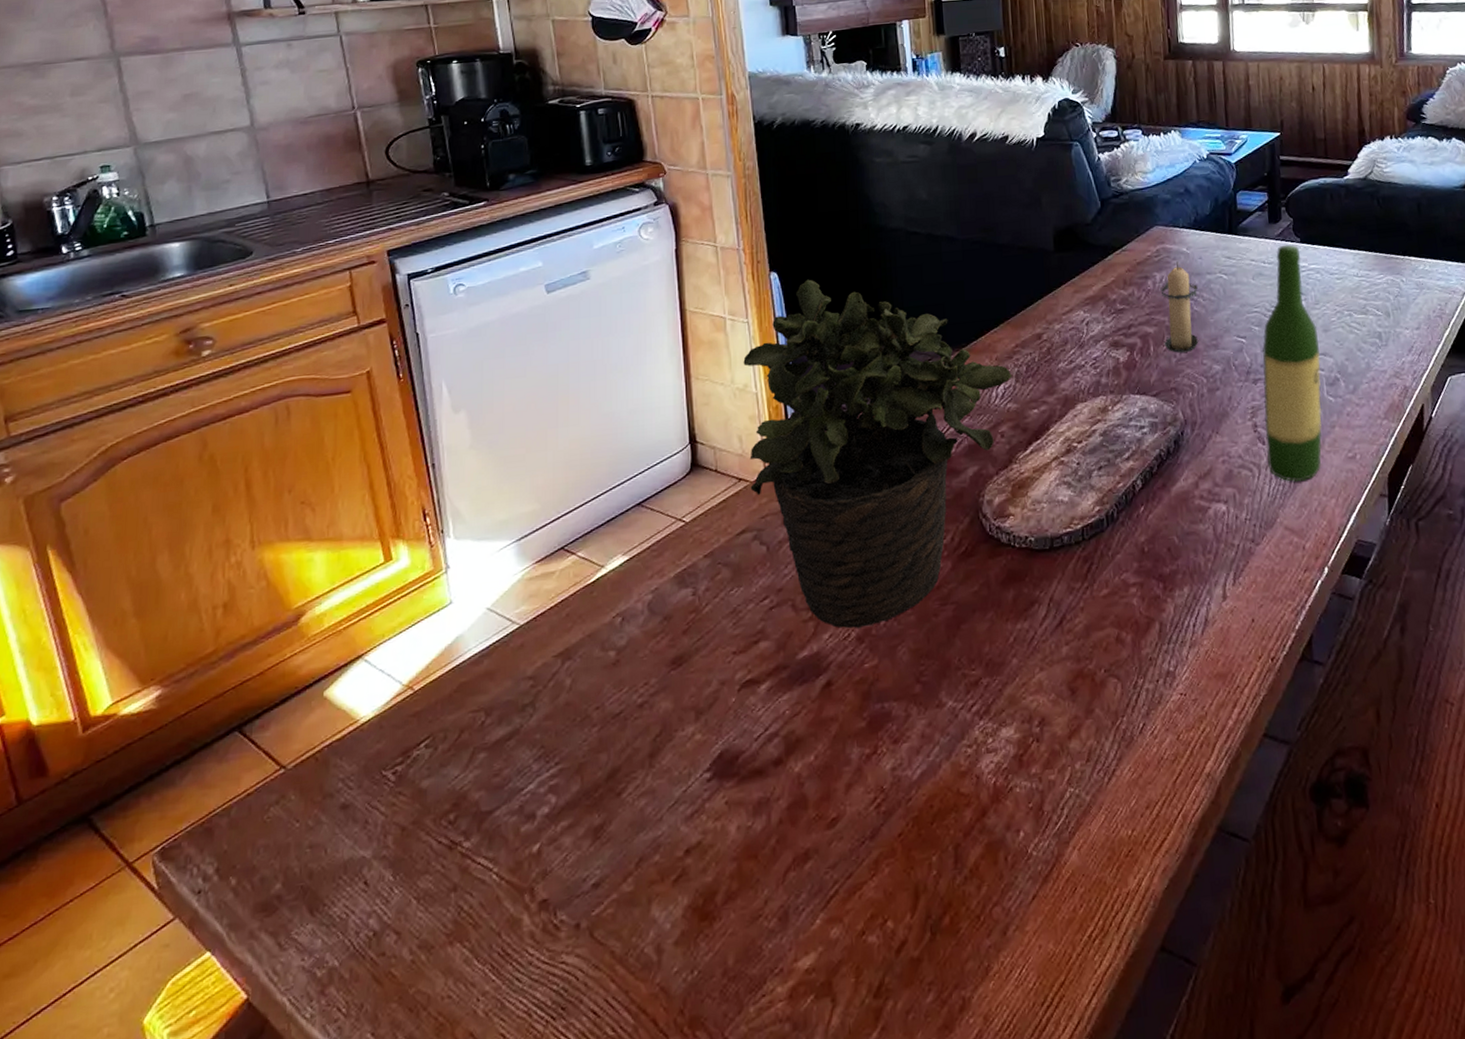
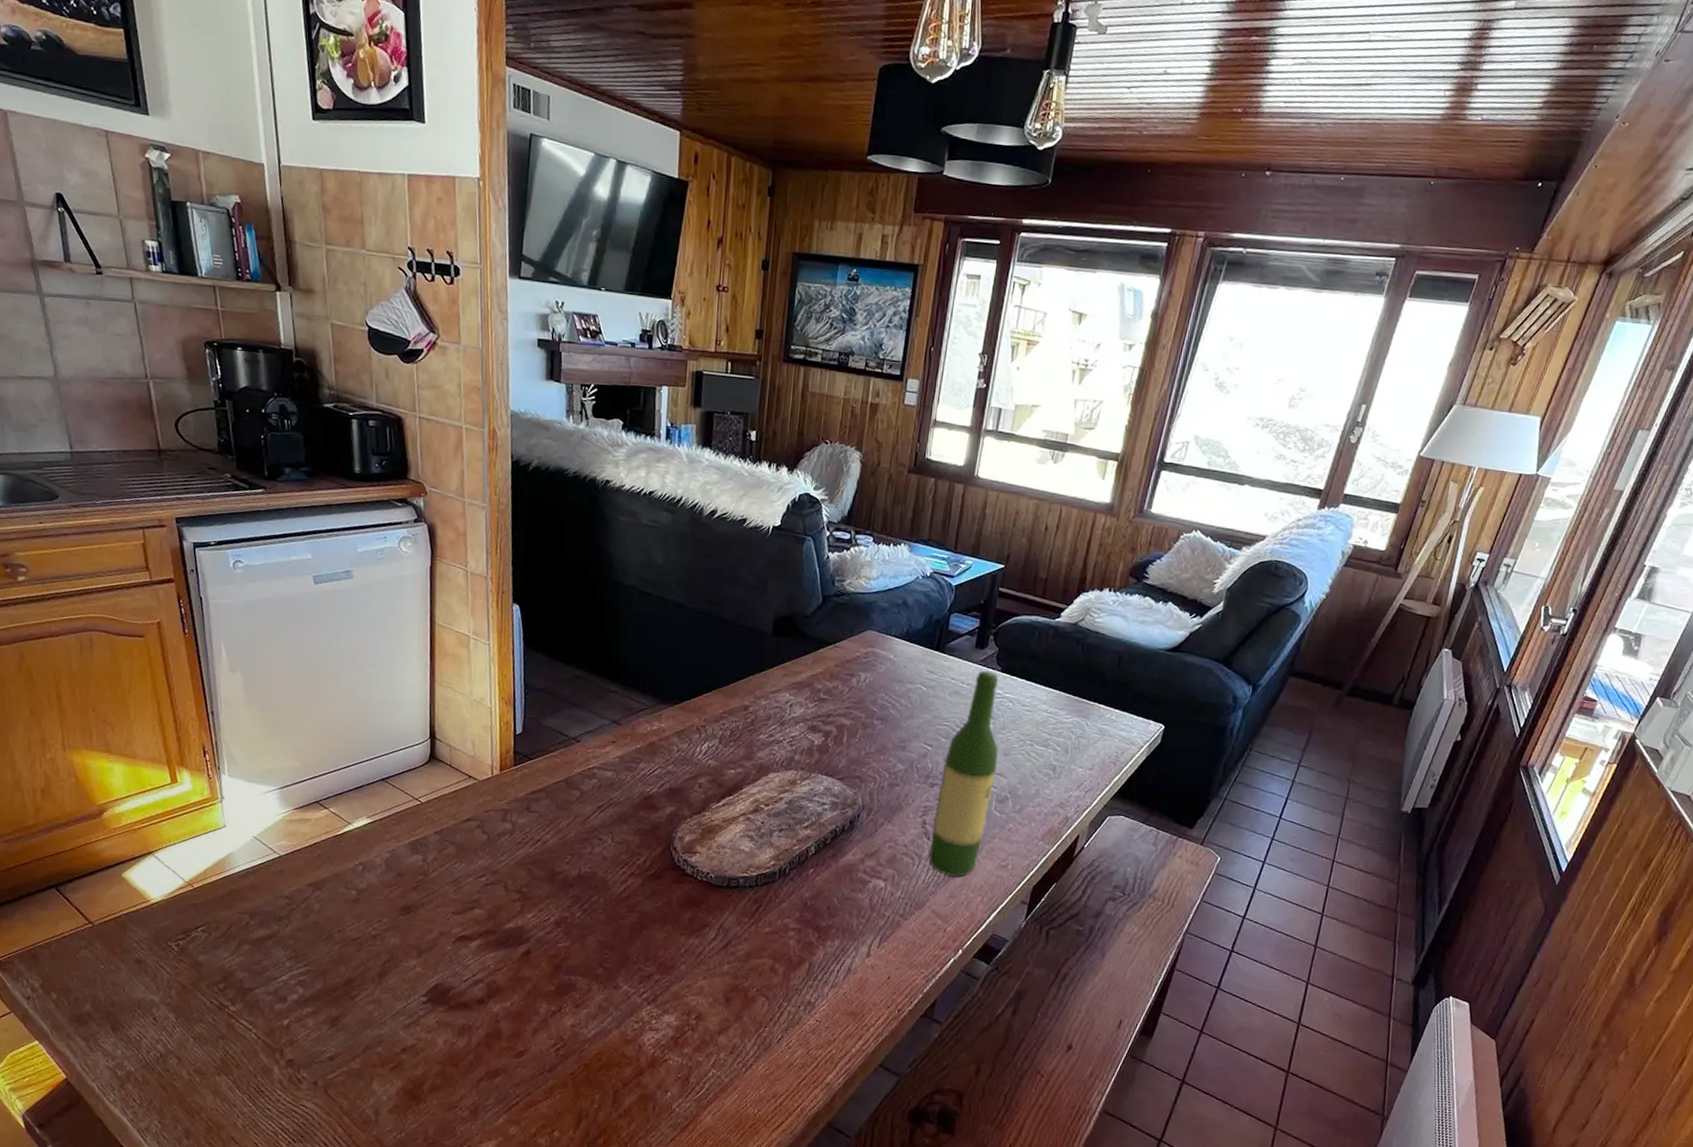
potted plant: present [743,279,1012,628] -> none [478,616,717,915]
candle: present [1160,261,1200,353] -> none [857,666,897,748]

